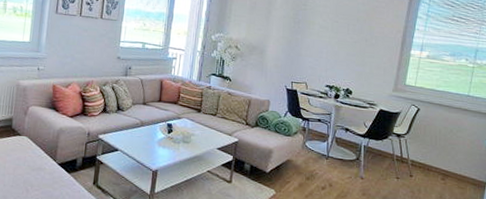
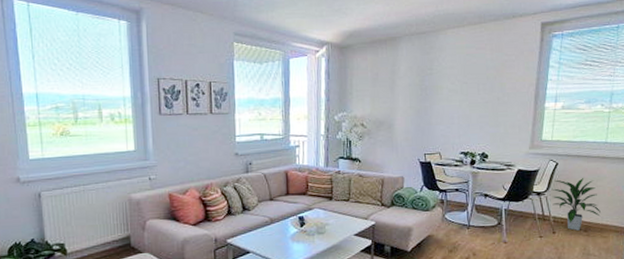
indoor plant: none [411,124,459,178] -> present [552,178,600,231]

